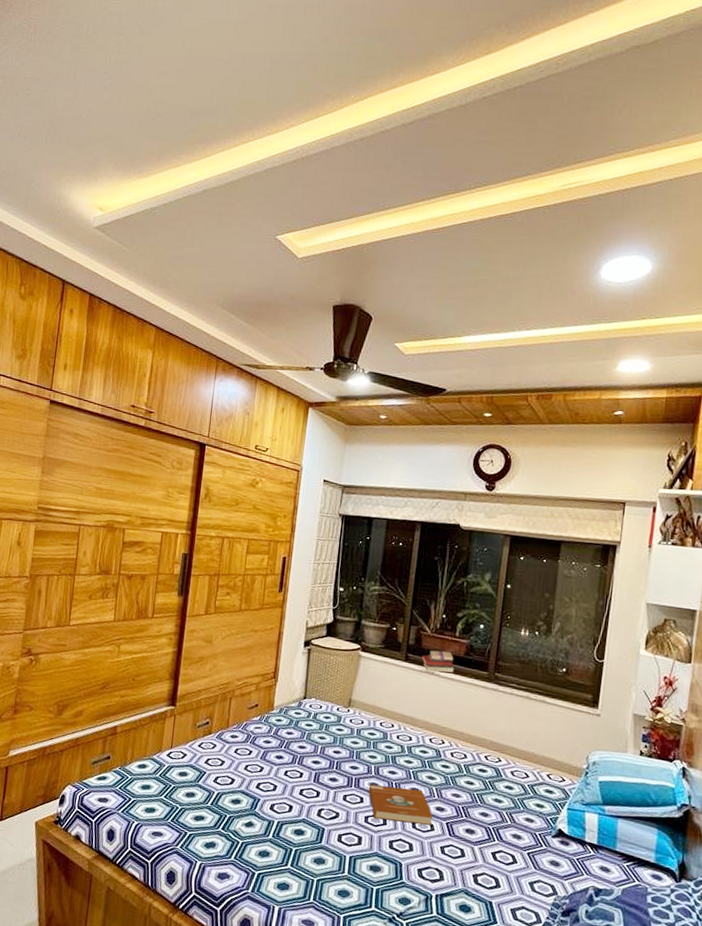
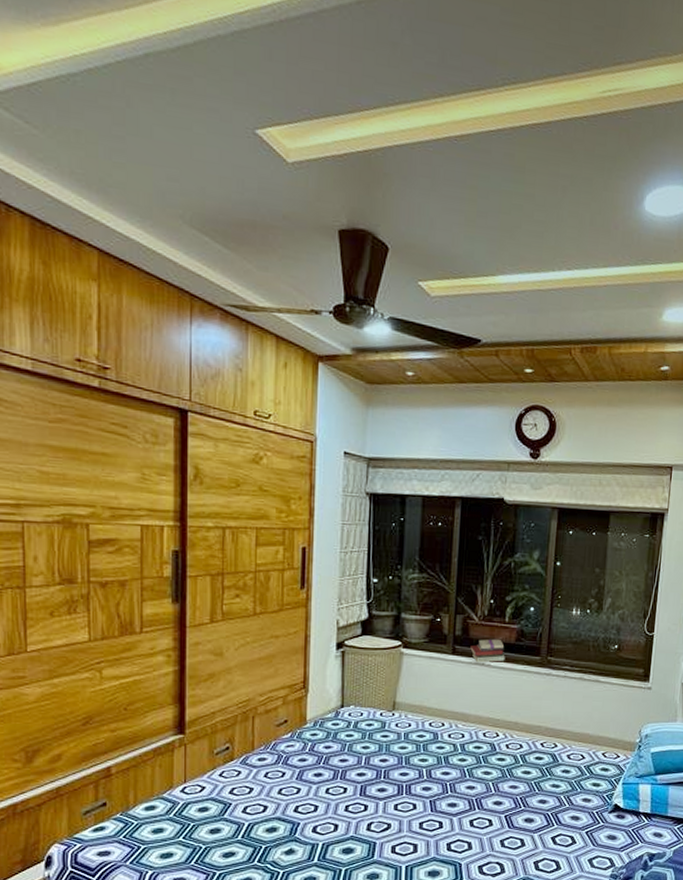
book: present [368,784,433,825] -> none [421,788,491,824]

